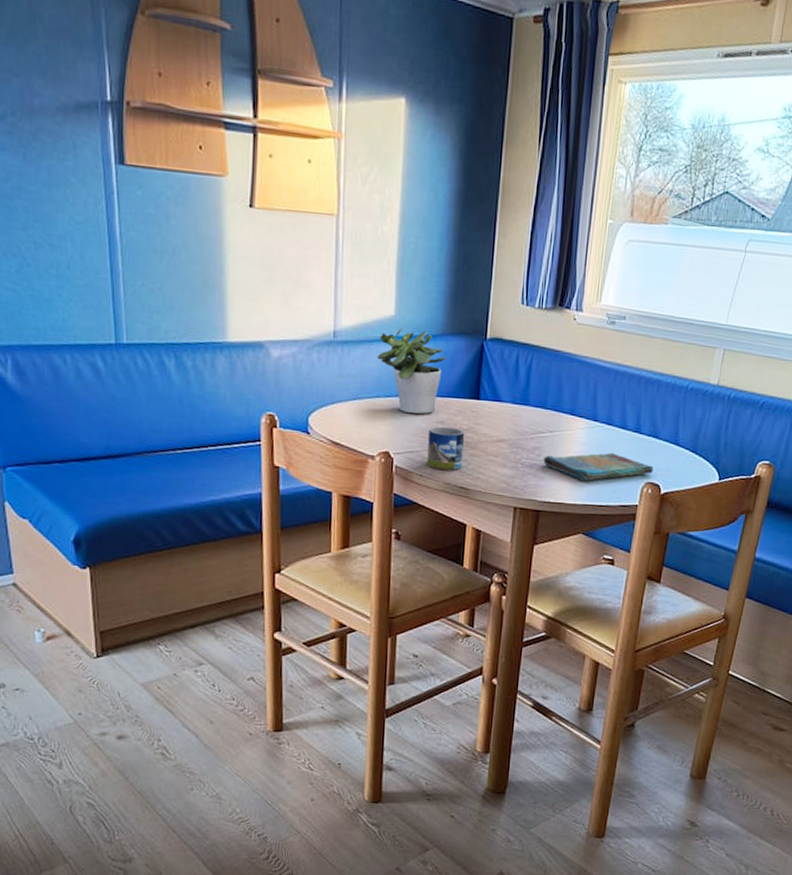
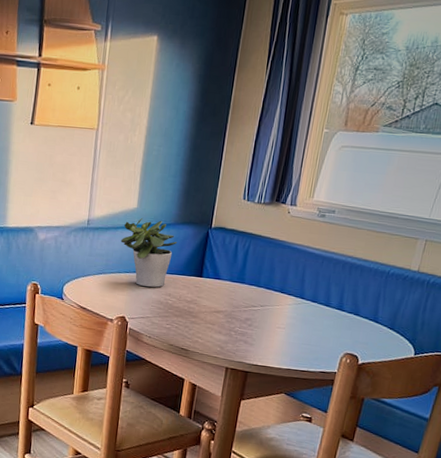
mug: present [427,426,465,470] -> none [155,298,189,334]
dish towel: present [543,452,654,481] -> none [253,326,353,349]

